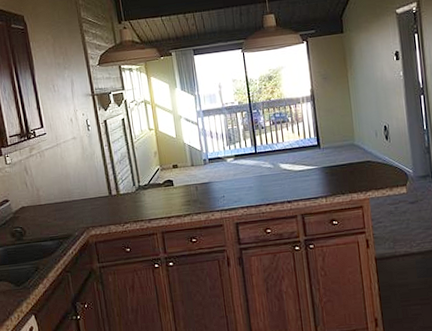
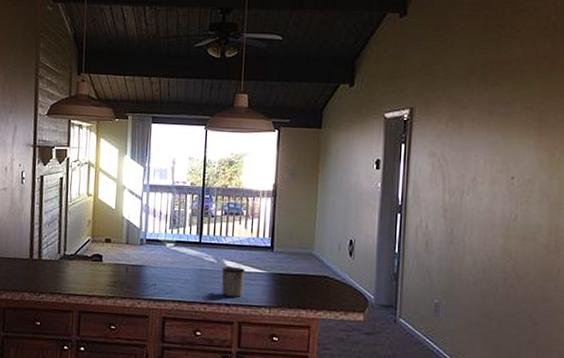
mug: none [279,167,301,195] -> present [221,266,245,297]

